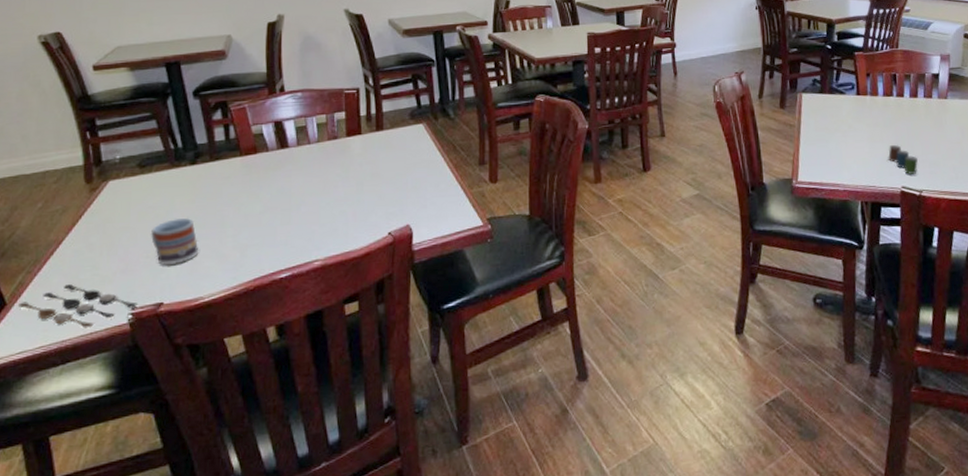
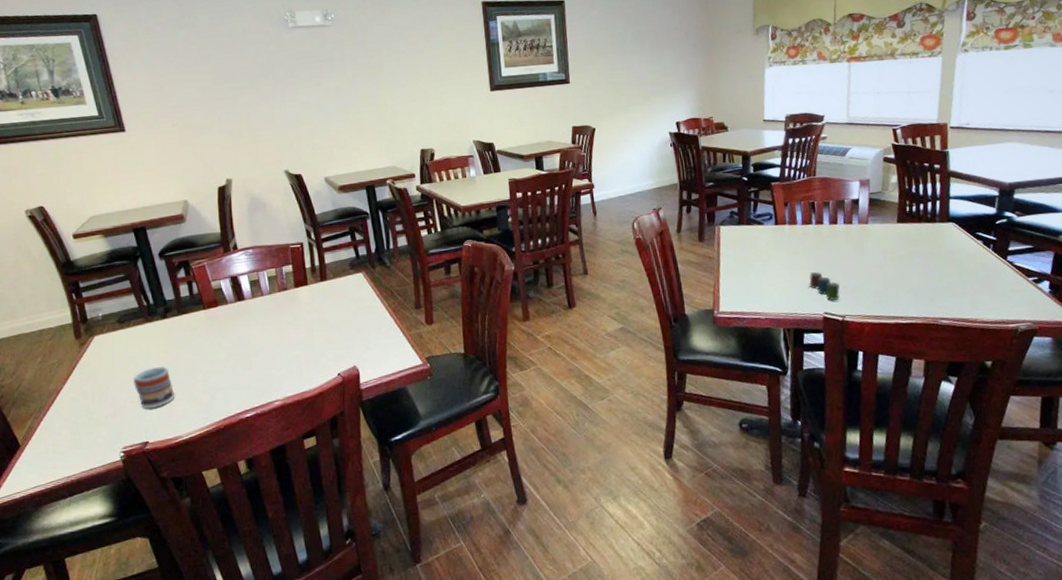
spoon: present [17,284,137,329] -> none [29,427,127,466]

